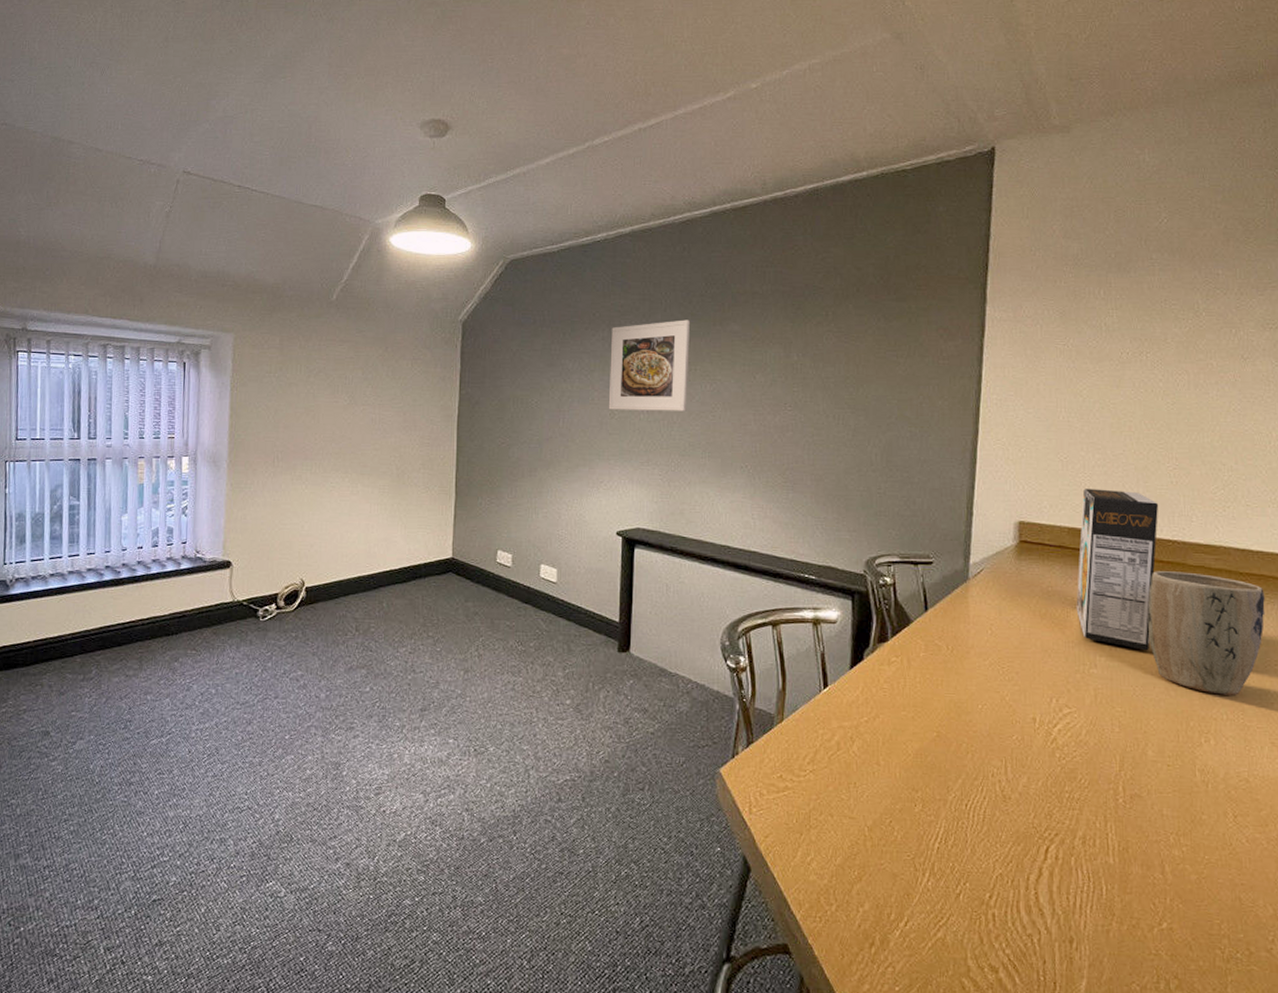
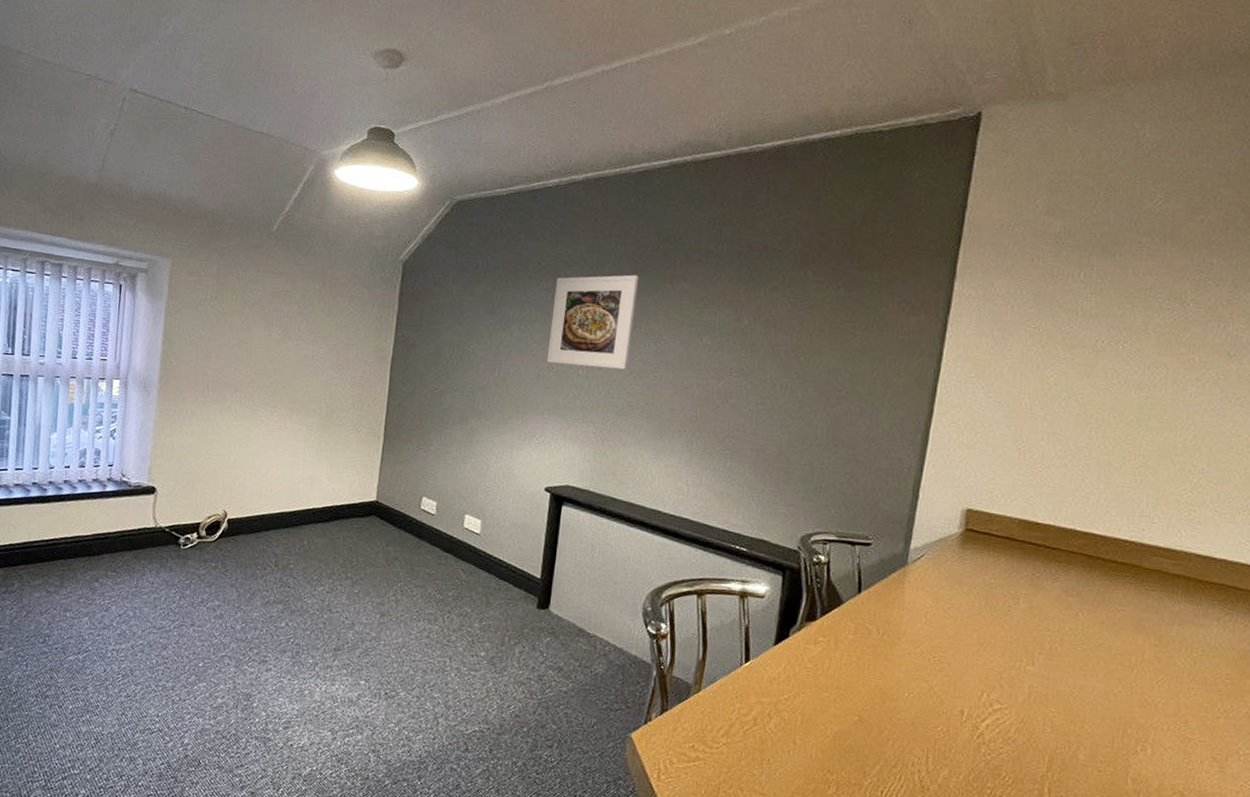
cereal box: present [1076,488,1159,651] -> none [1018,480,1119,653]
plant pot: present [1148,571,1265,695] -> none [1093,571,1224,706]

